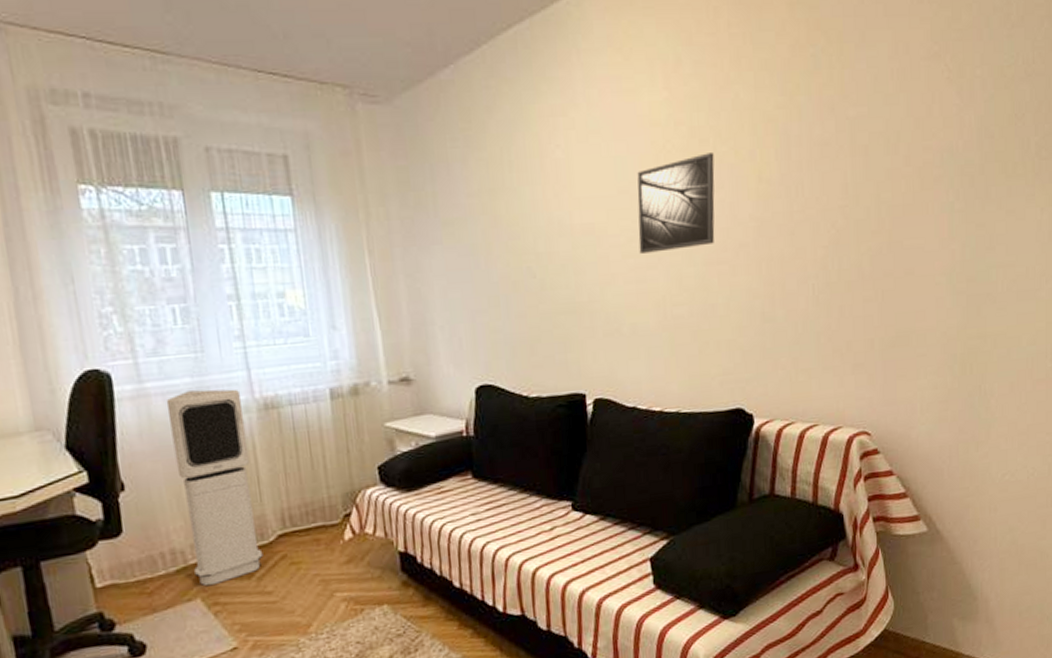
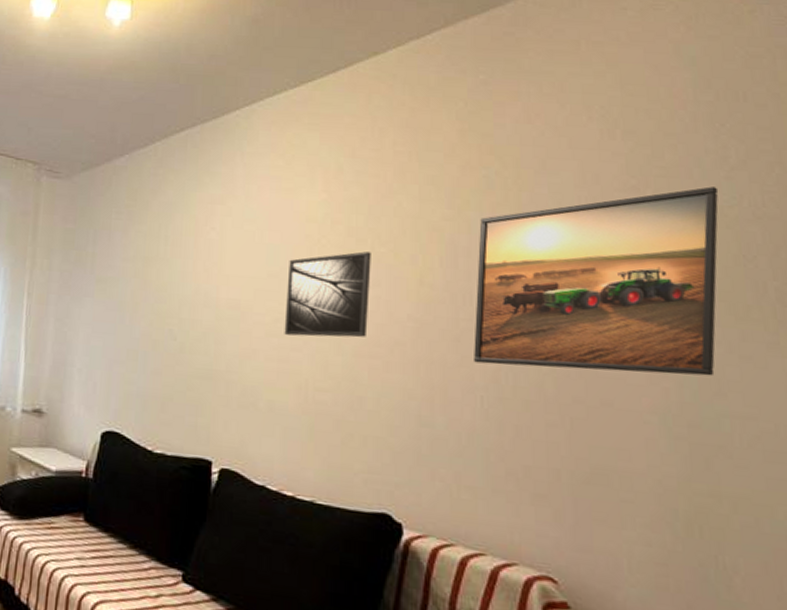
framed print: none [806,47,1001,253] -> present [474,186,719,377]

